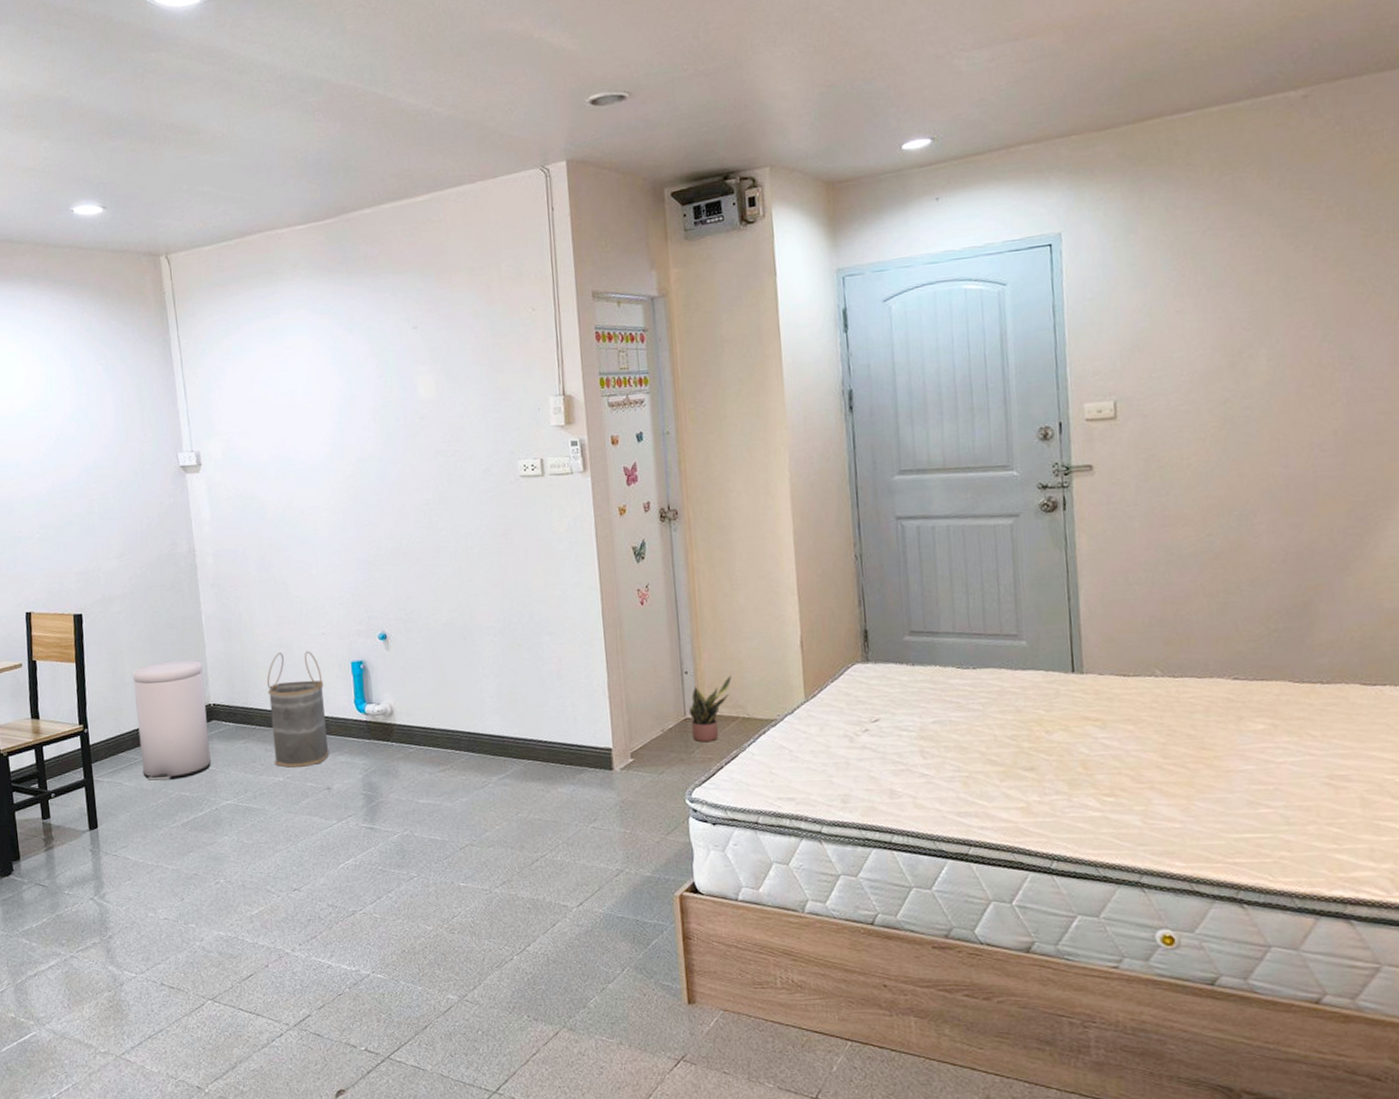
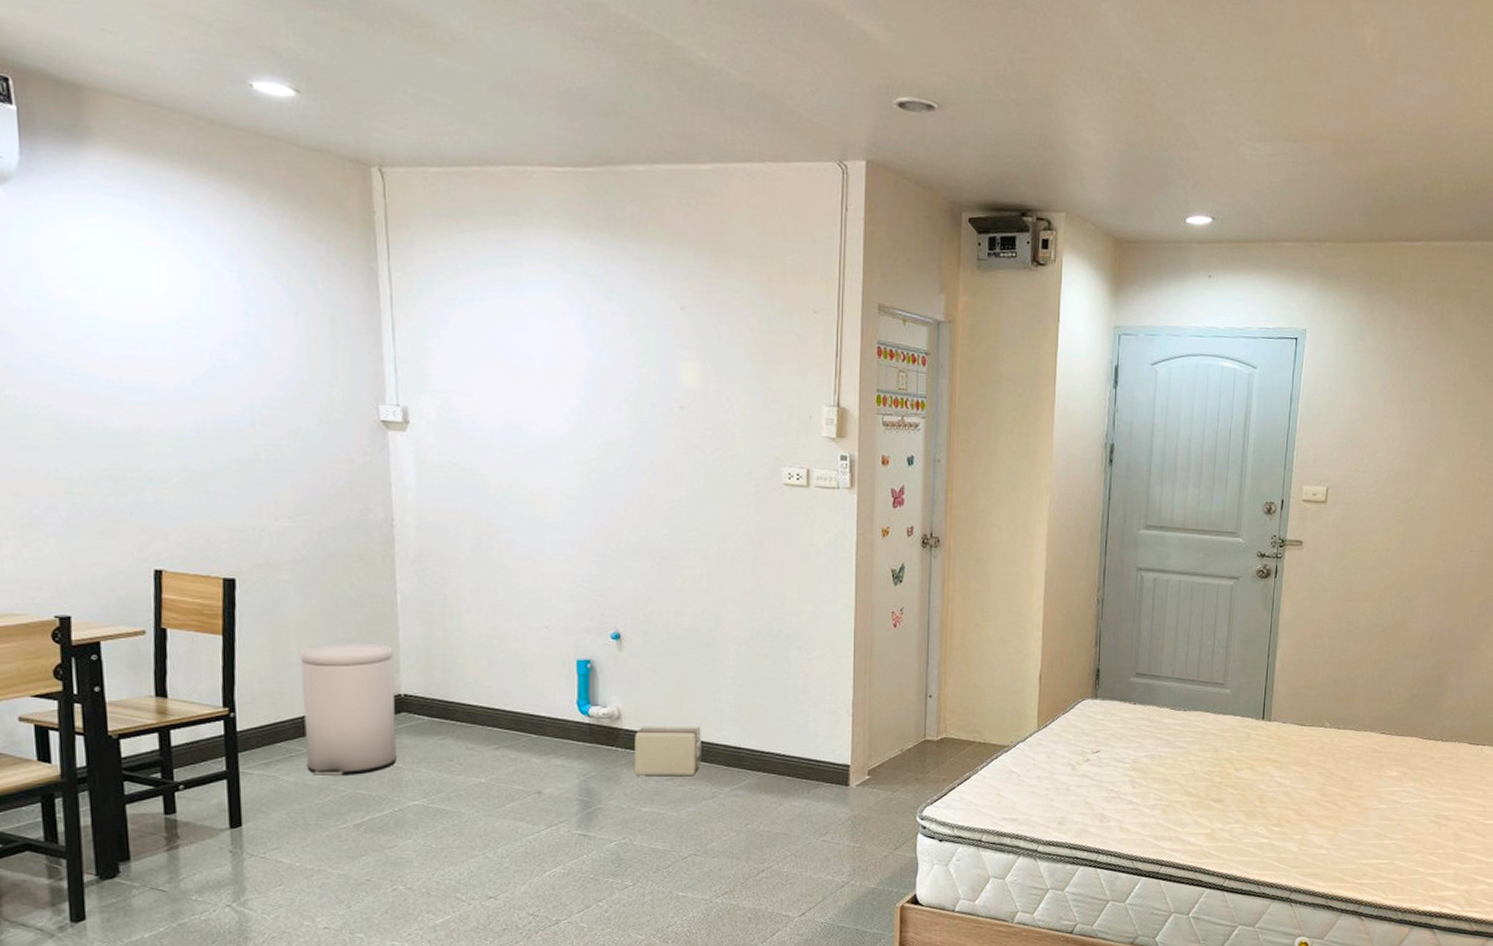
basket: present [266,651,330,768] -> none [473,643,543,768]
box: none [407,718,469,769] -> present [635,726,701,777]
potted plant: present [688,675,732,743] -> none [928,701,973,764]

